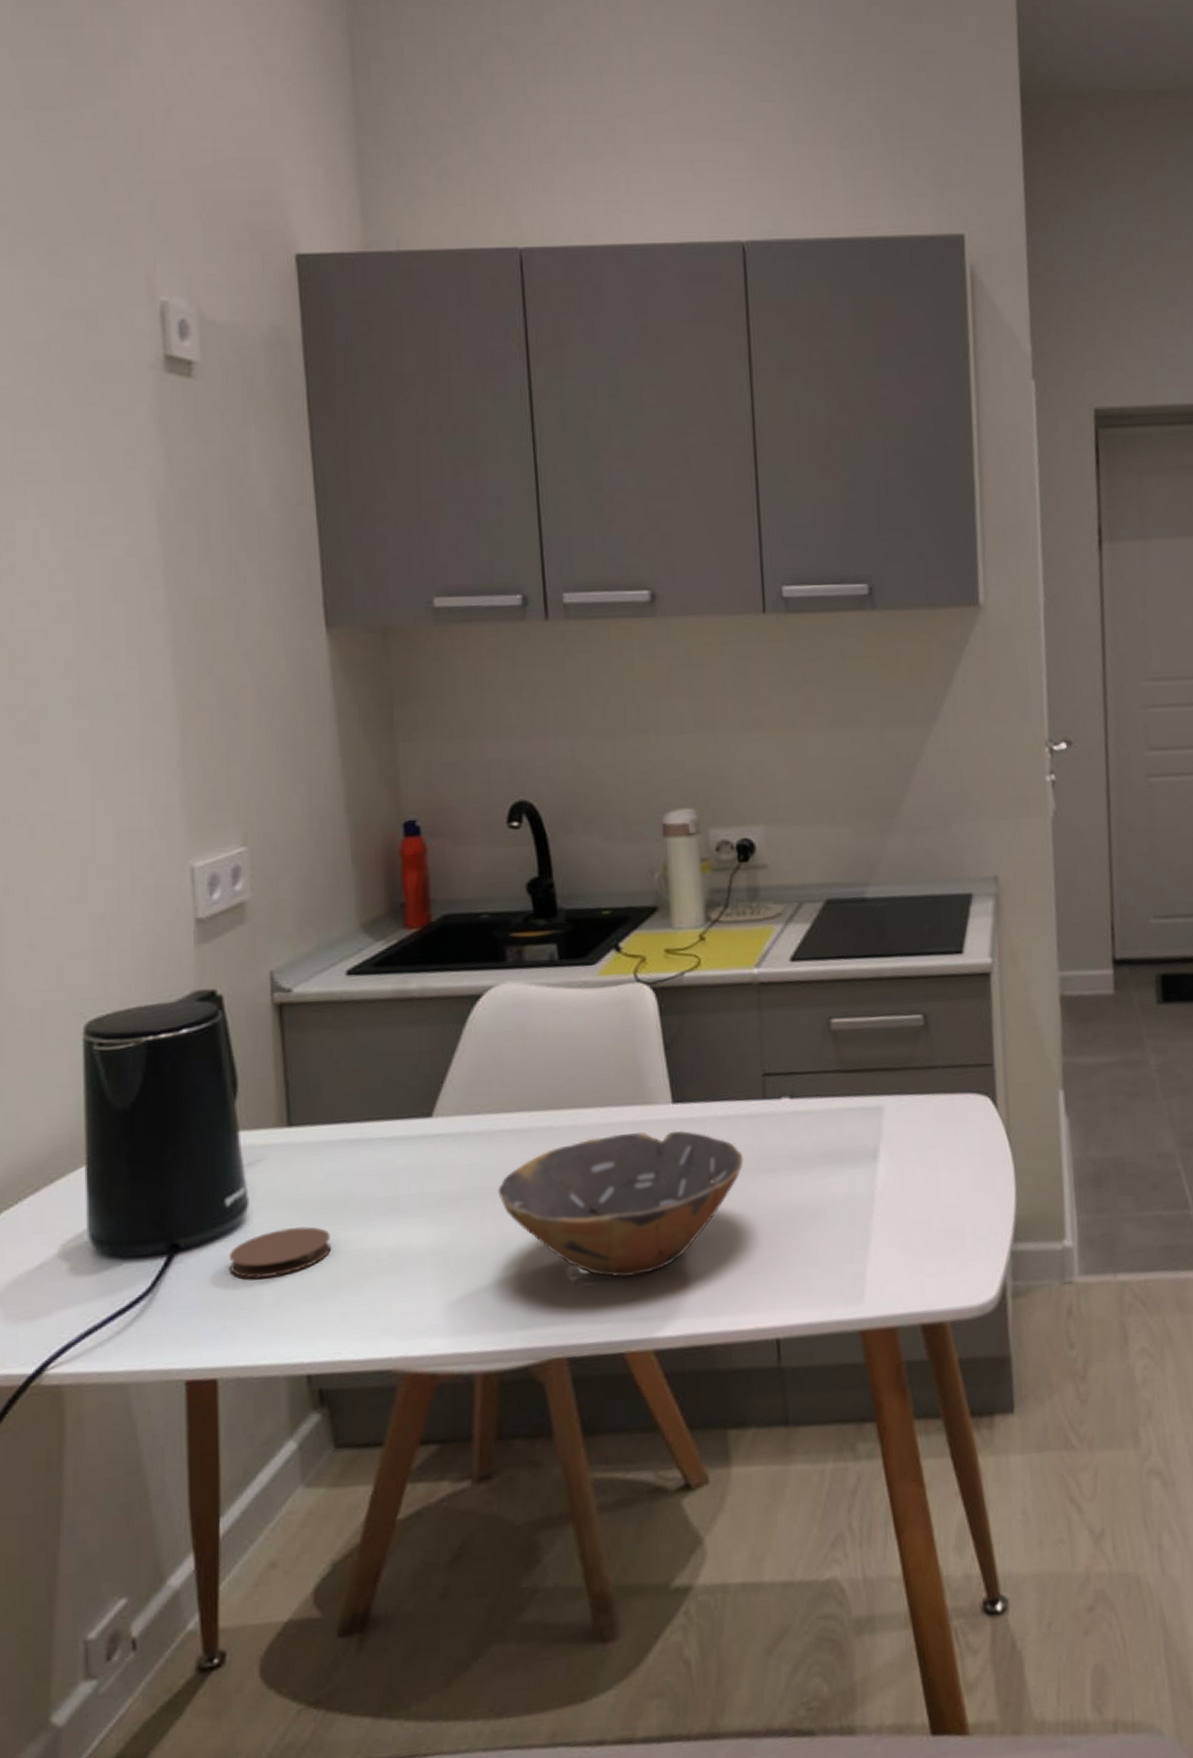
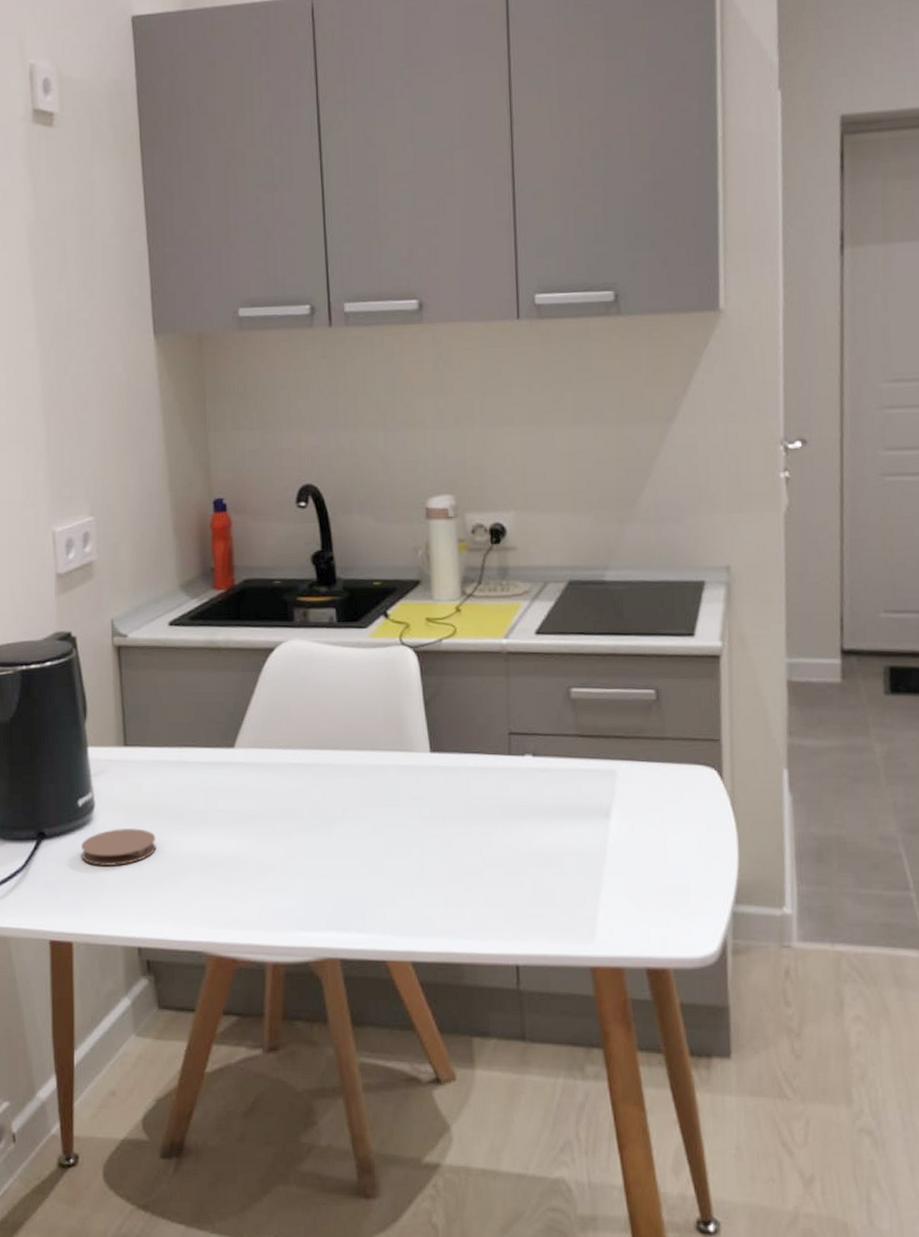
bowl: present [498,1130,744,1278] -> none [285,774,491,898]

